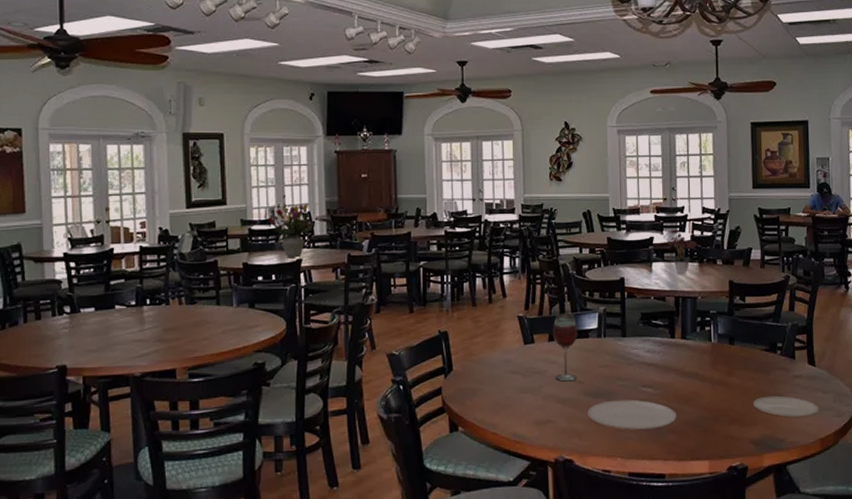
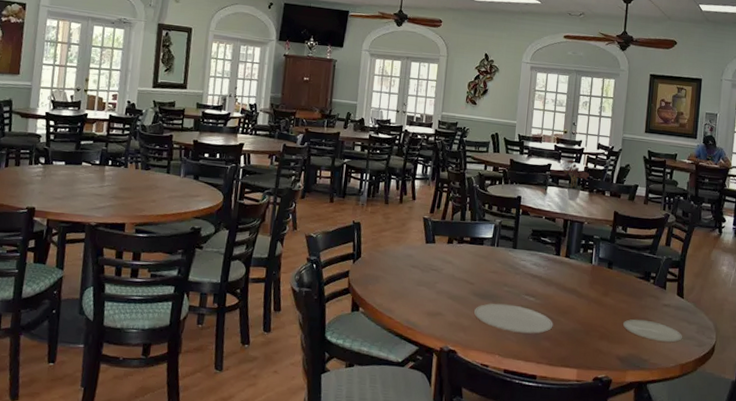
flower arrangement: present [268,203,312,258] -> none [220,96,257,142]
wineglass: present [552,313,578,382] -> none [450,220,475,282]

